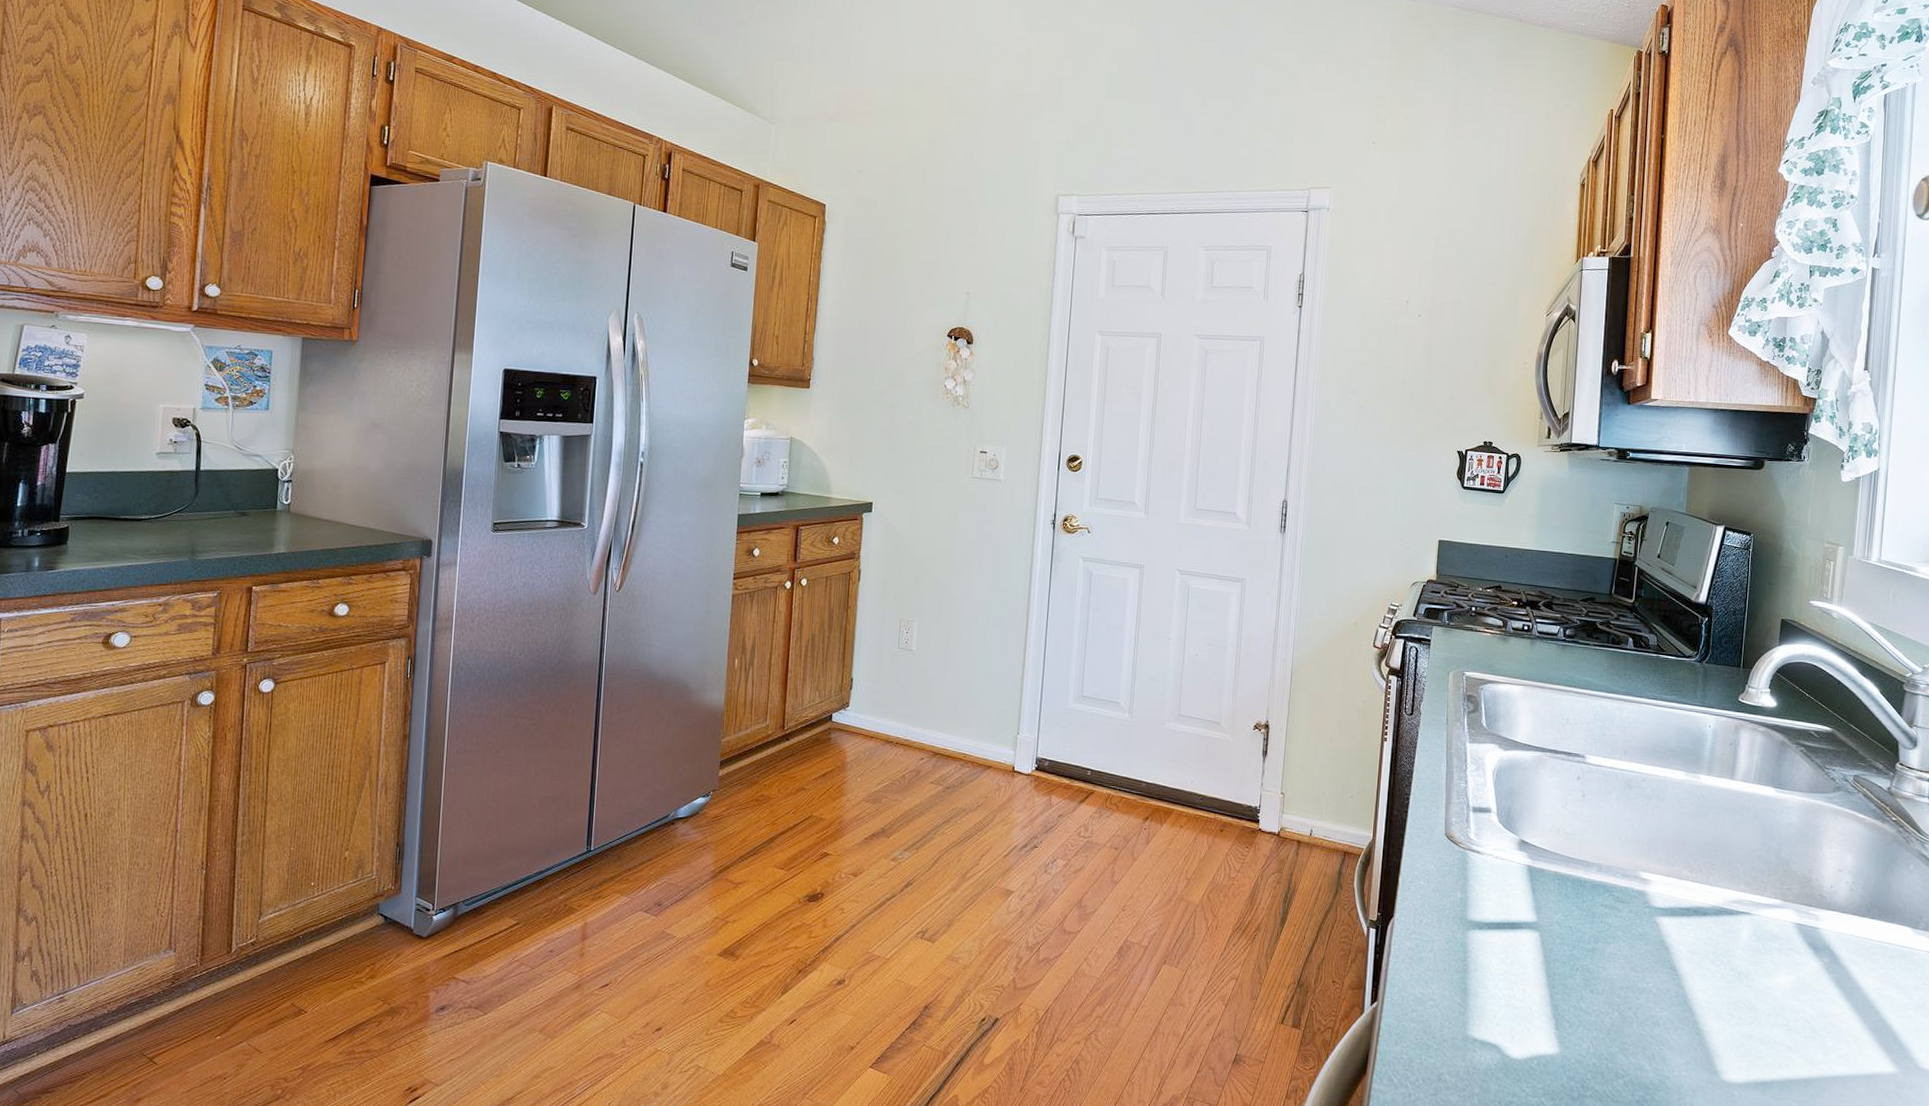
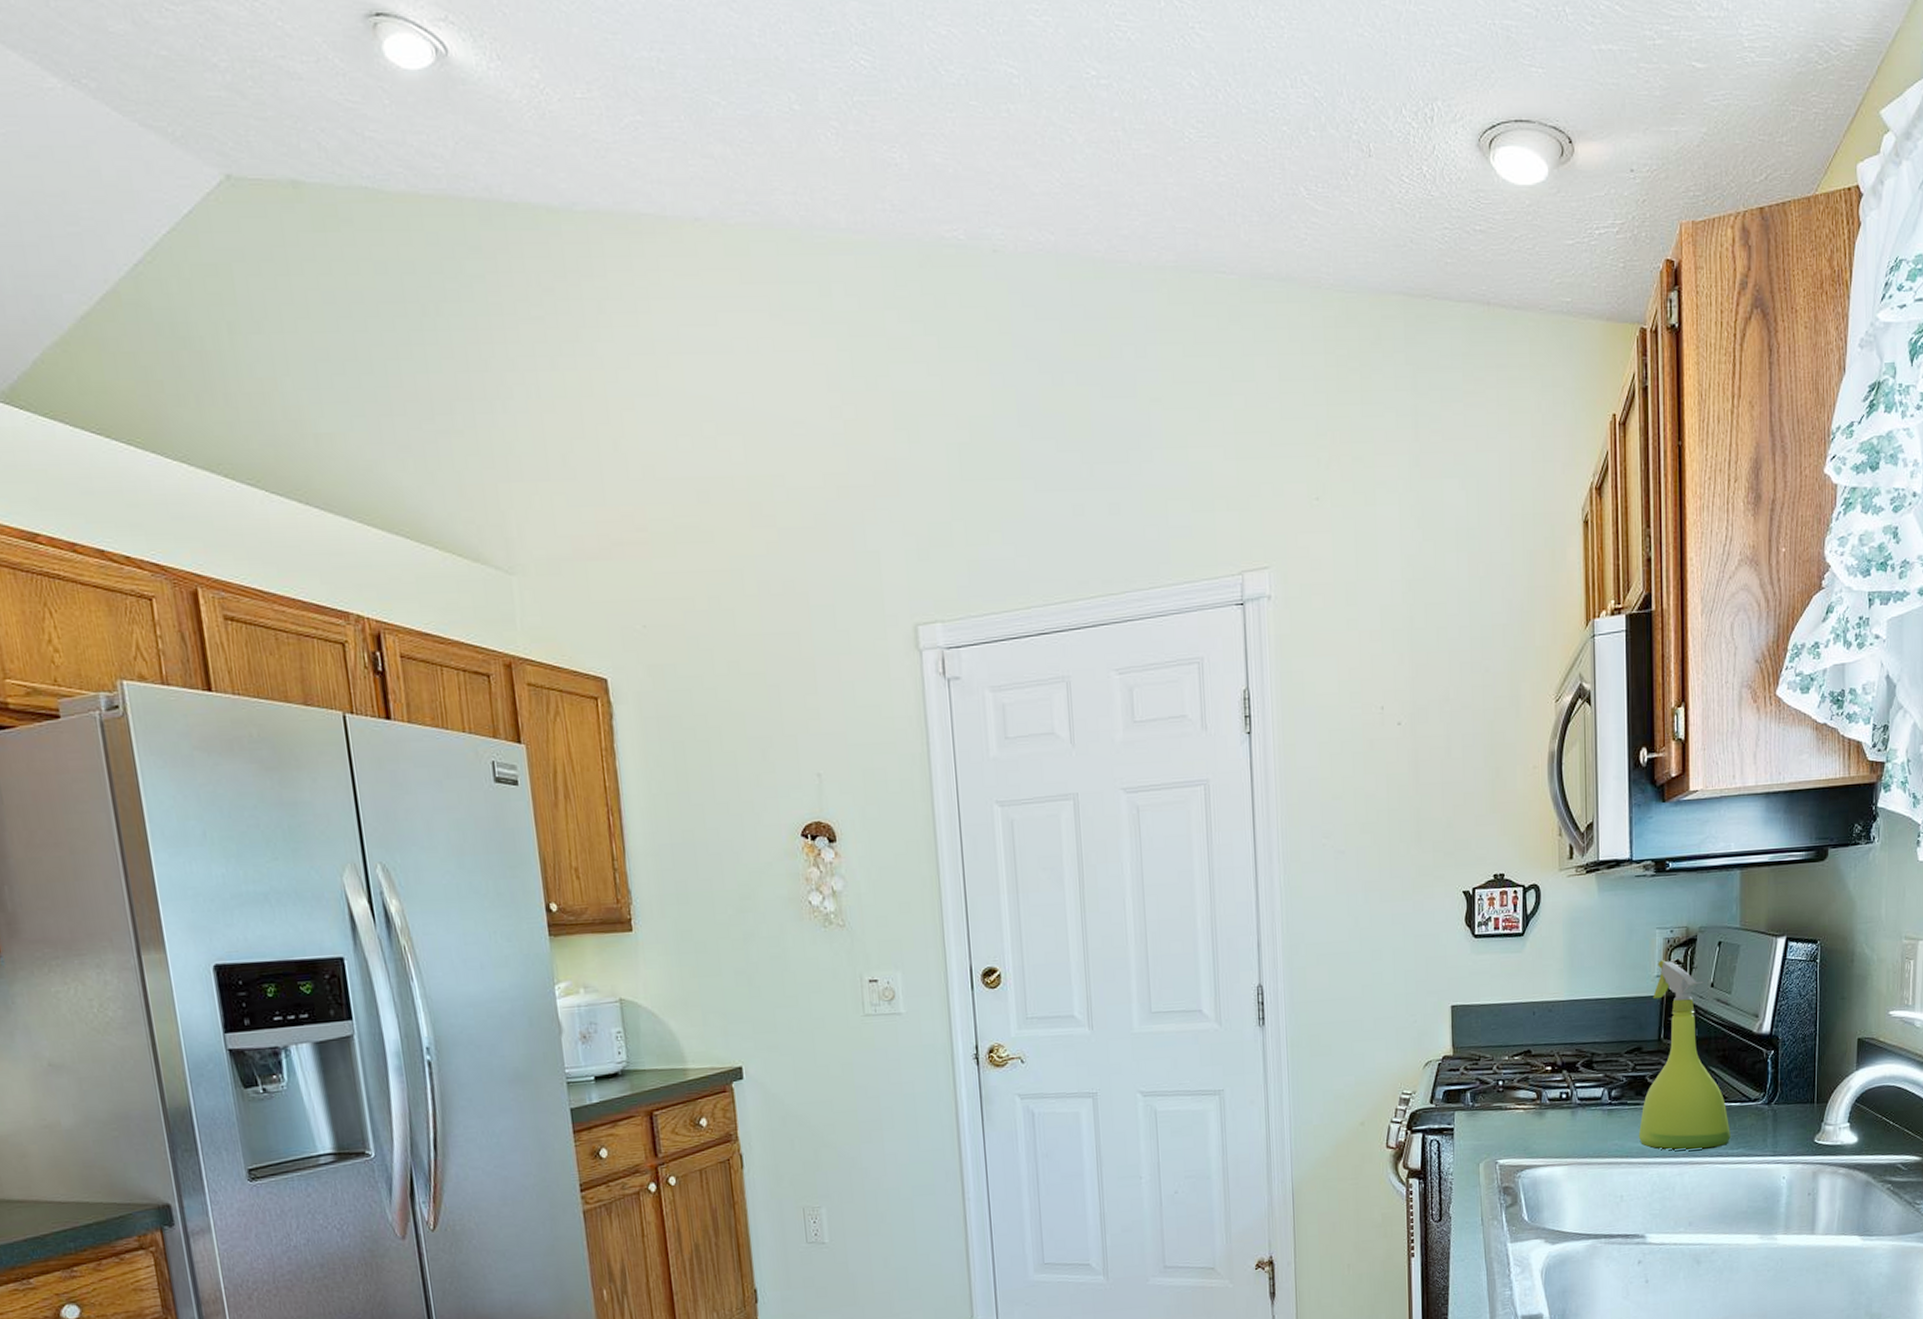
spray bottle: none [1586,530,1666,692] -> present [1638,960,1731,1151]

